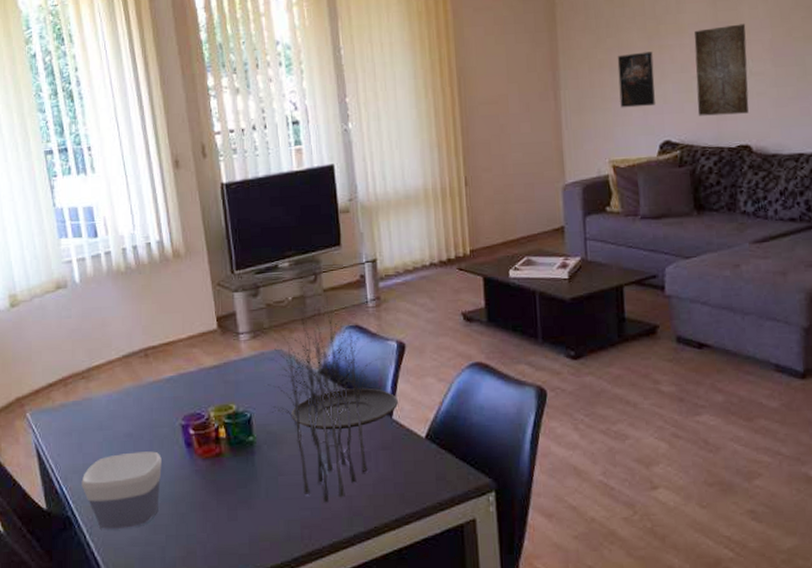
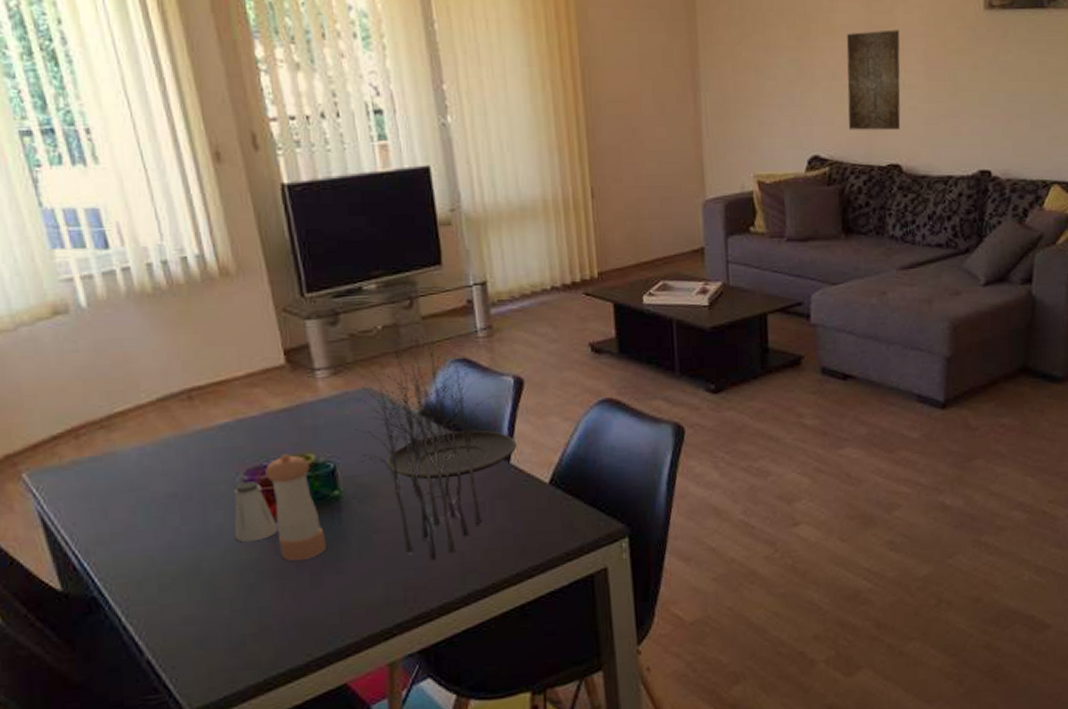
bowl: present [81,451,162,529] -> none [109,513,220,609]
saltshaker: none [172,426,205,477] -> present [234,481,279,542]
pepper shaker: none [198,404,242,495] -> present [265,454,327,561]
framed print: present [617,52,655,108] -> none [763,53,804,116]

